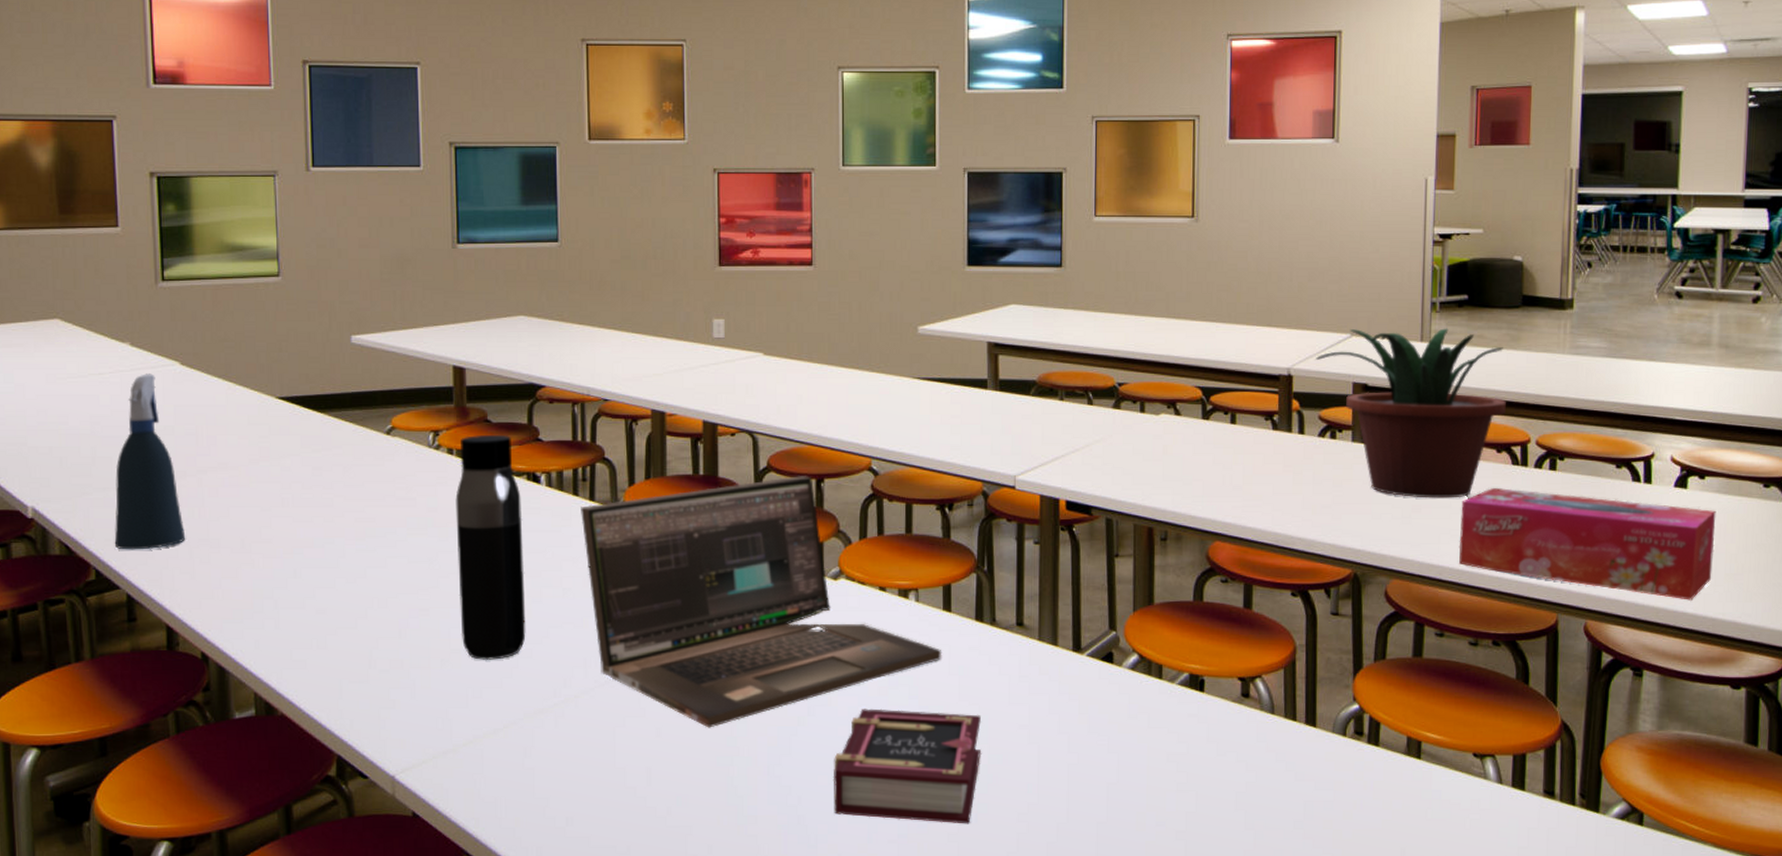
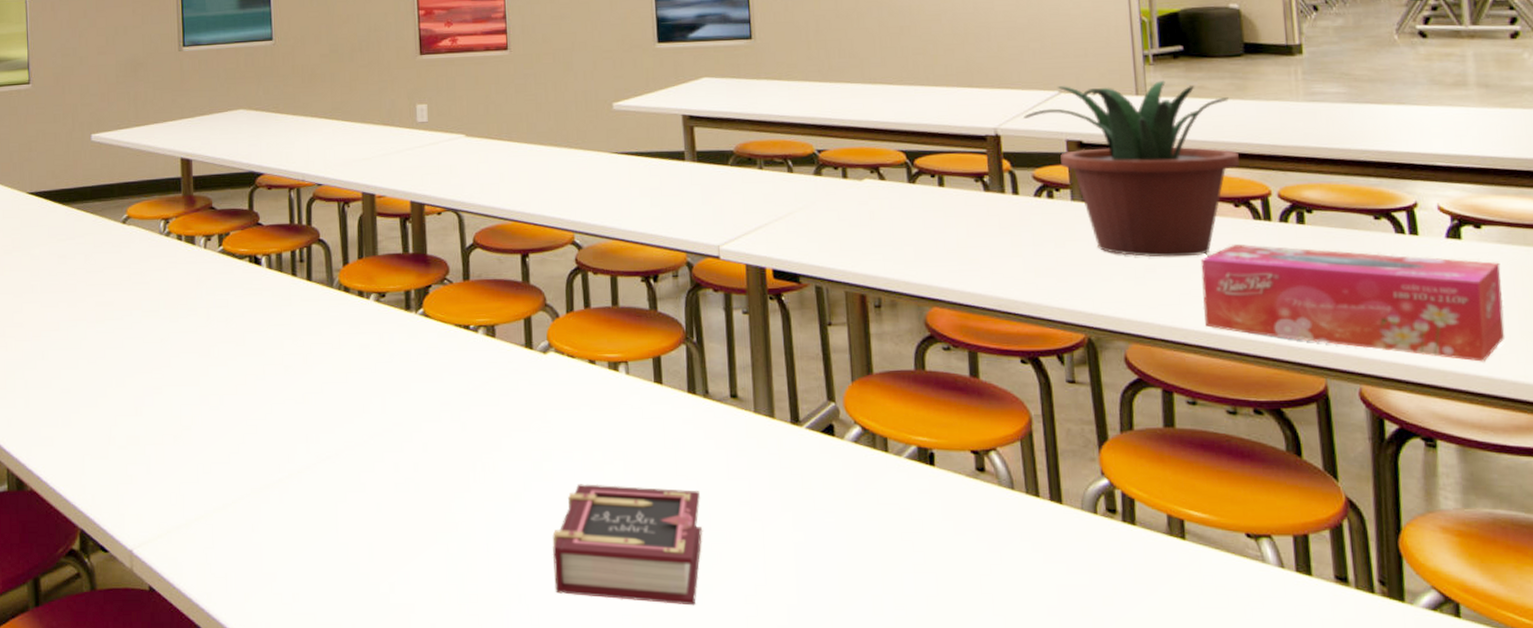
water bottle: present [455,434,526,660] -> none [184,220,251,436]
laptop: present [581,476,942,728] -> none [299,251,656,504]

